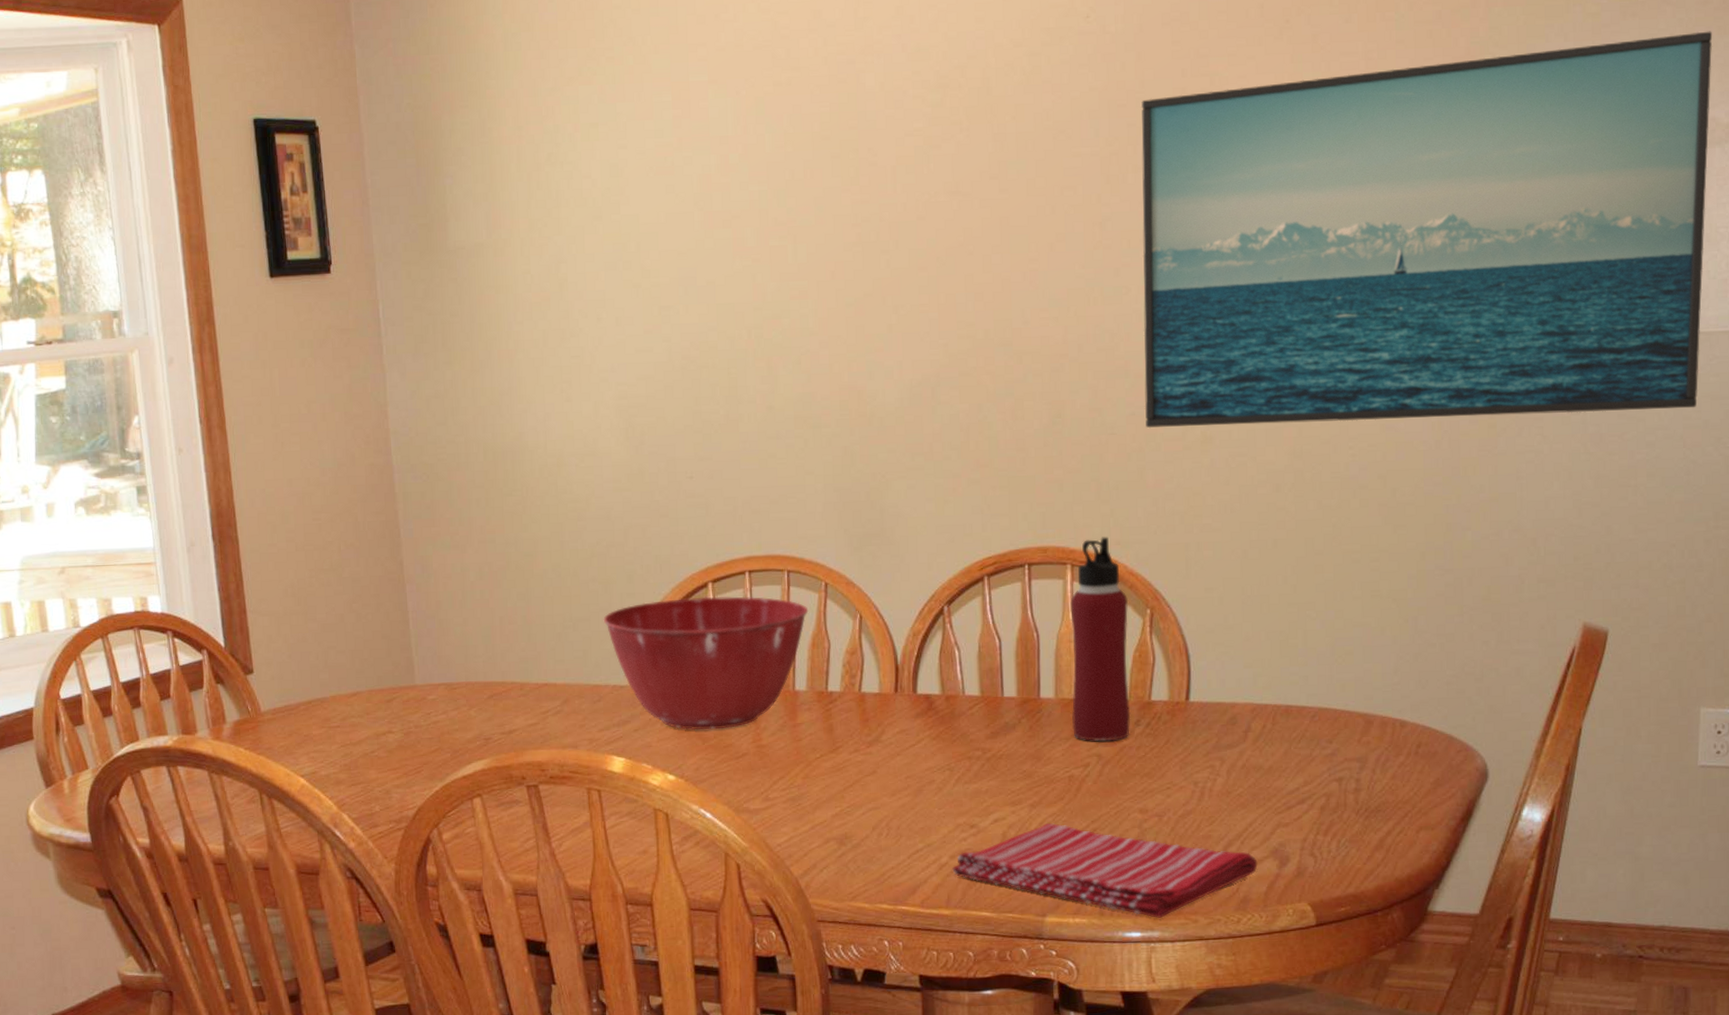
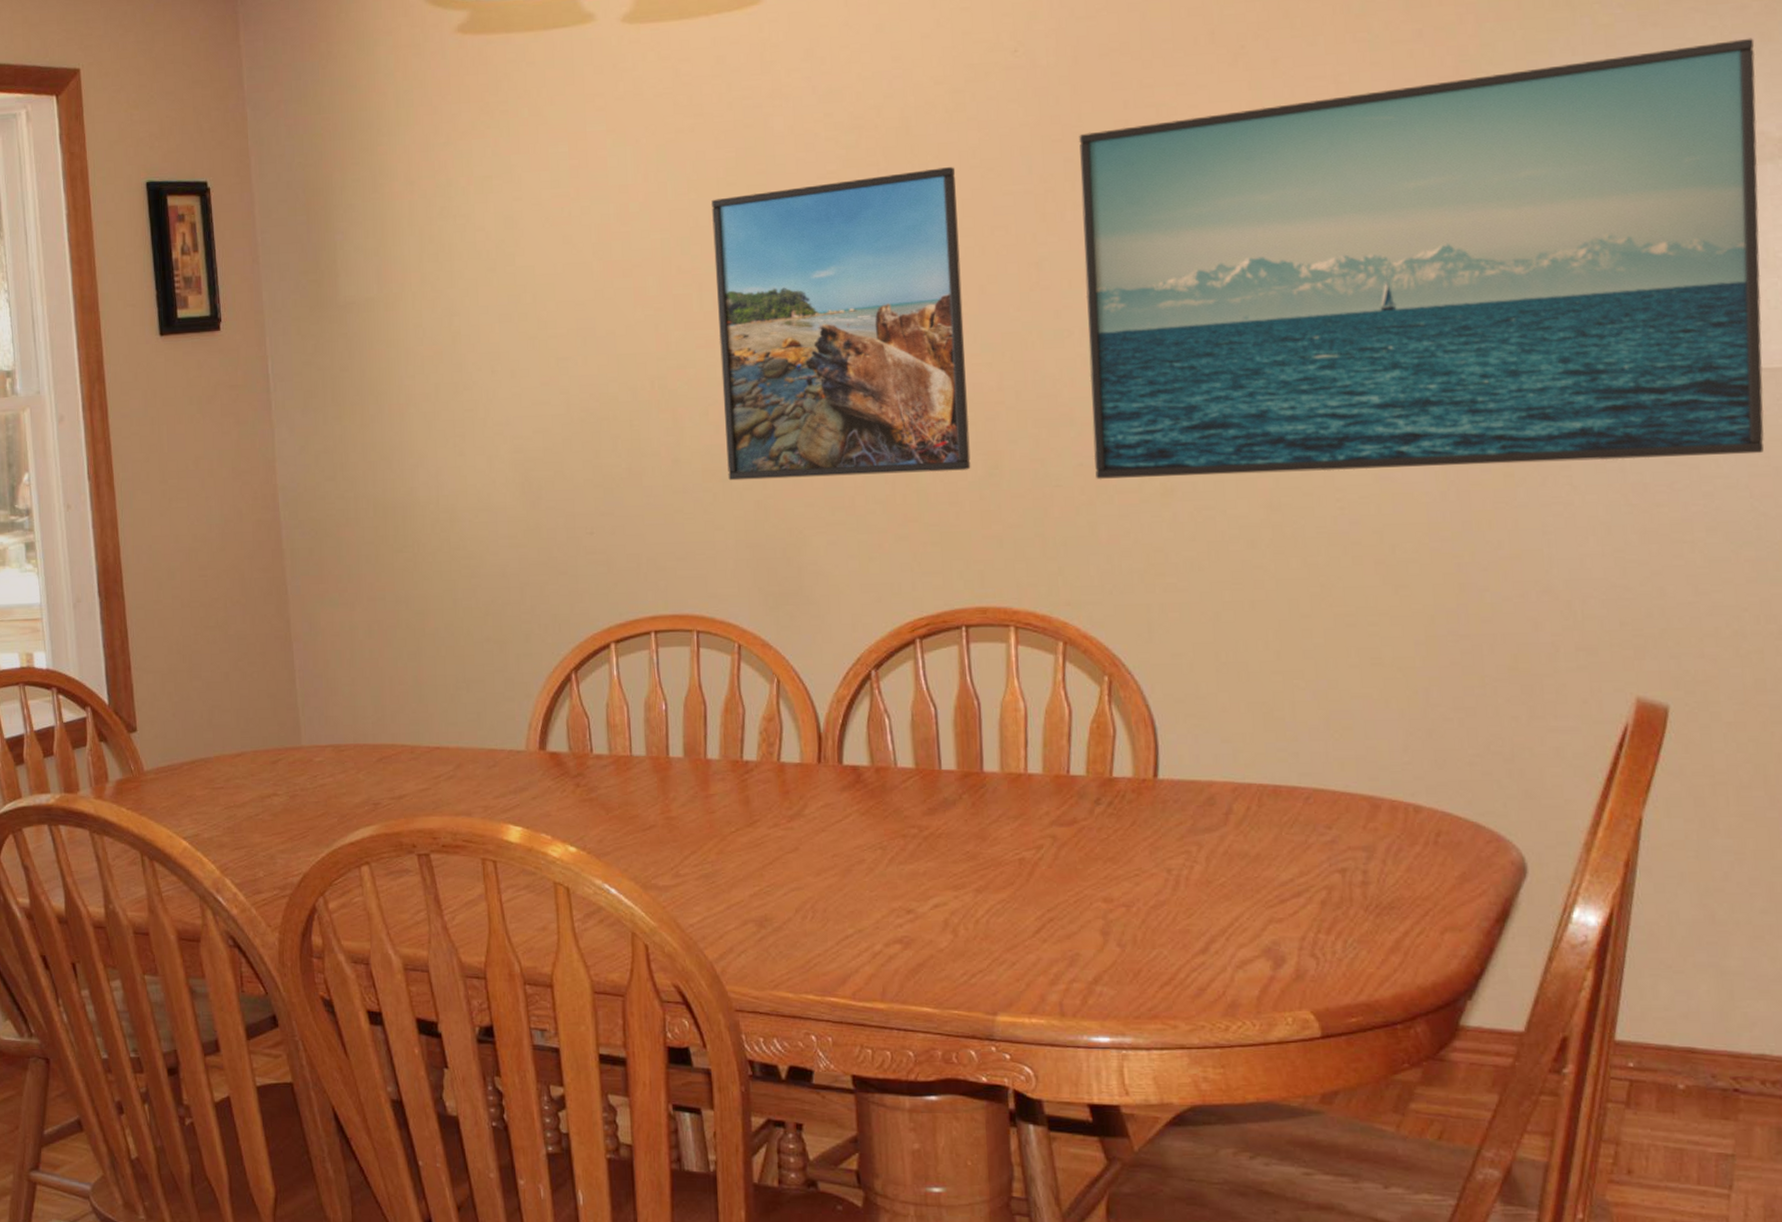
mixing bowl: present [603,596,809,731] -> none [498,657,721,800]
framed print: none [807,128,1037,427] -> present [711,167,971,481]
dish towel: present [952,823,1258,918] -> none [887,911,1247,1022]
water bottle: present [1070,536,1131,741] -> none [1015,596,1090,821]

